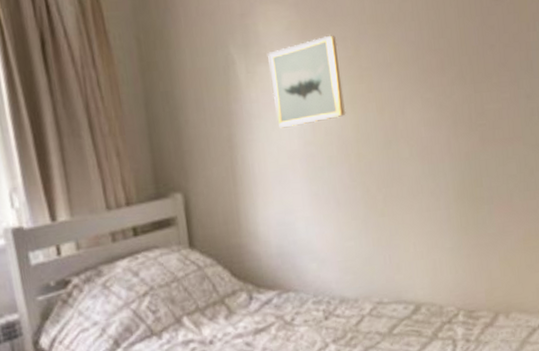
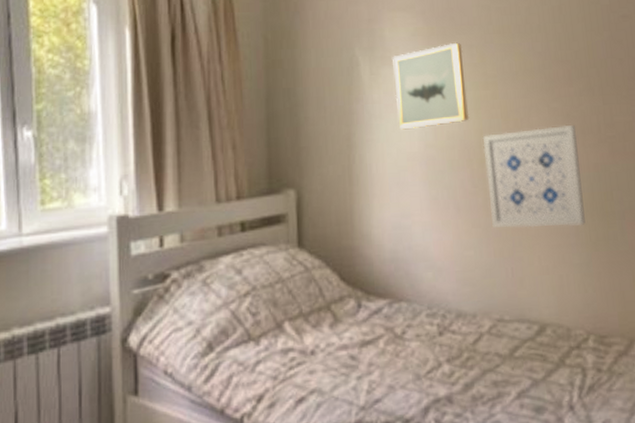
wall art: none [359,115,457,219] -> present [482,124,586,228]

